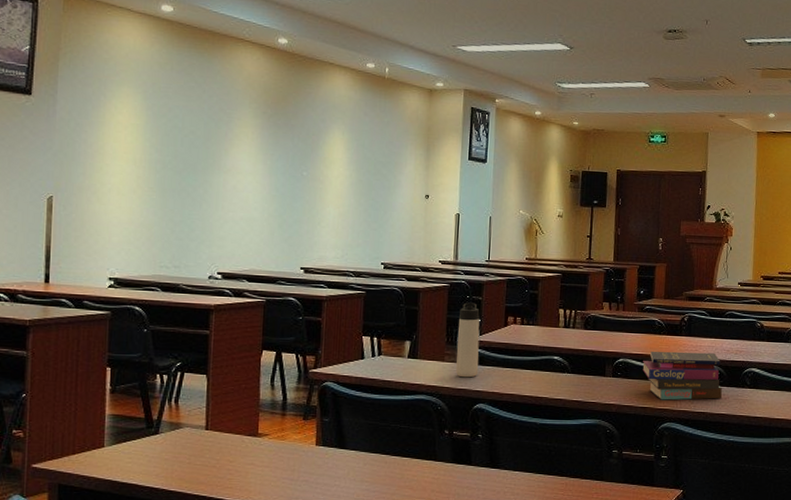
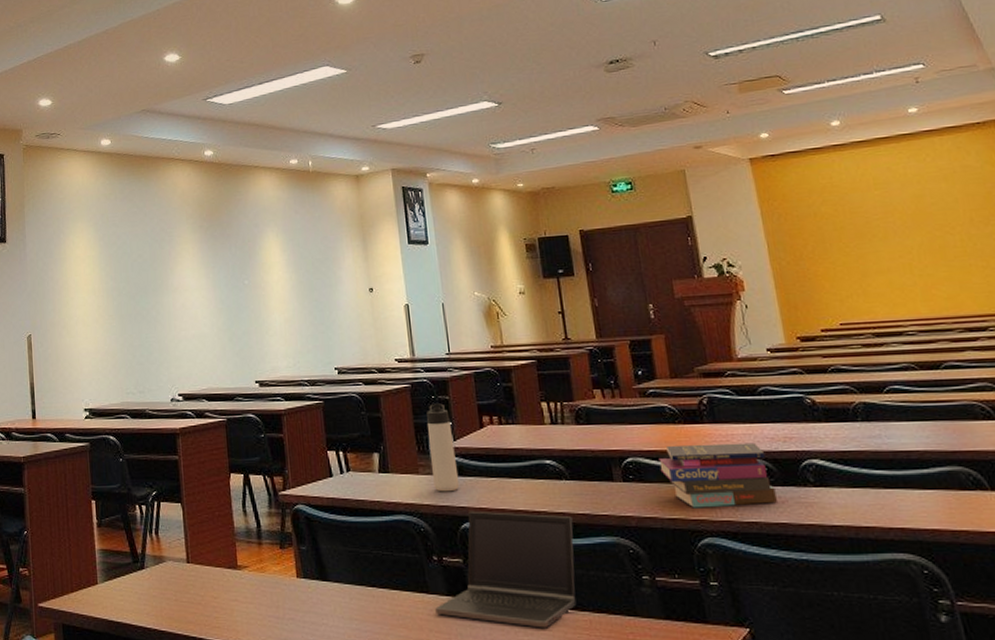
laptop computer: none [439,394,567,489] -> present [435,511,577,628]

